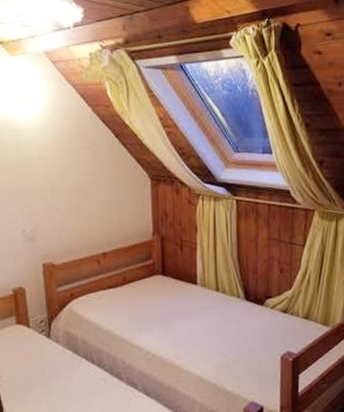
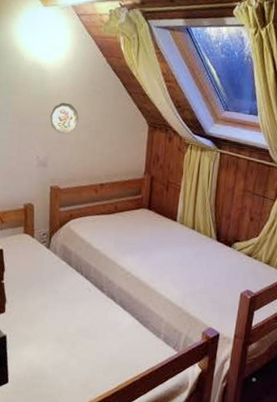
decorative plate: none [32,164,68,201] -> present [49,102,79,134]

